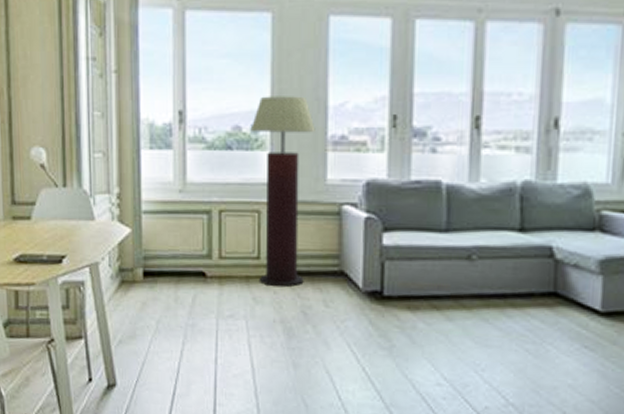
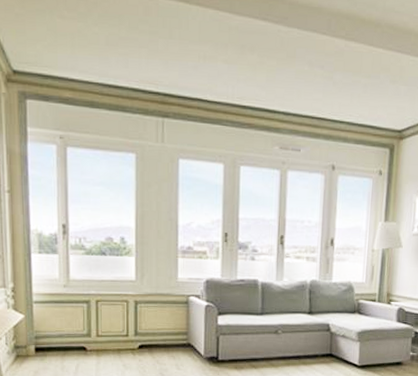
floor lamp: present [250,96,316,287] -> none [120,216,169,357]

